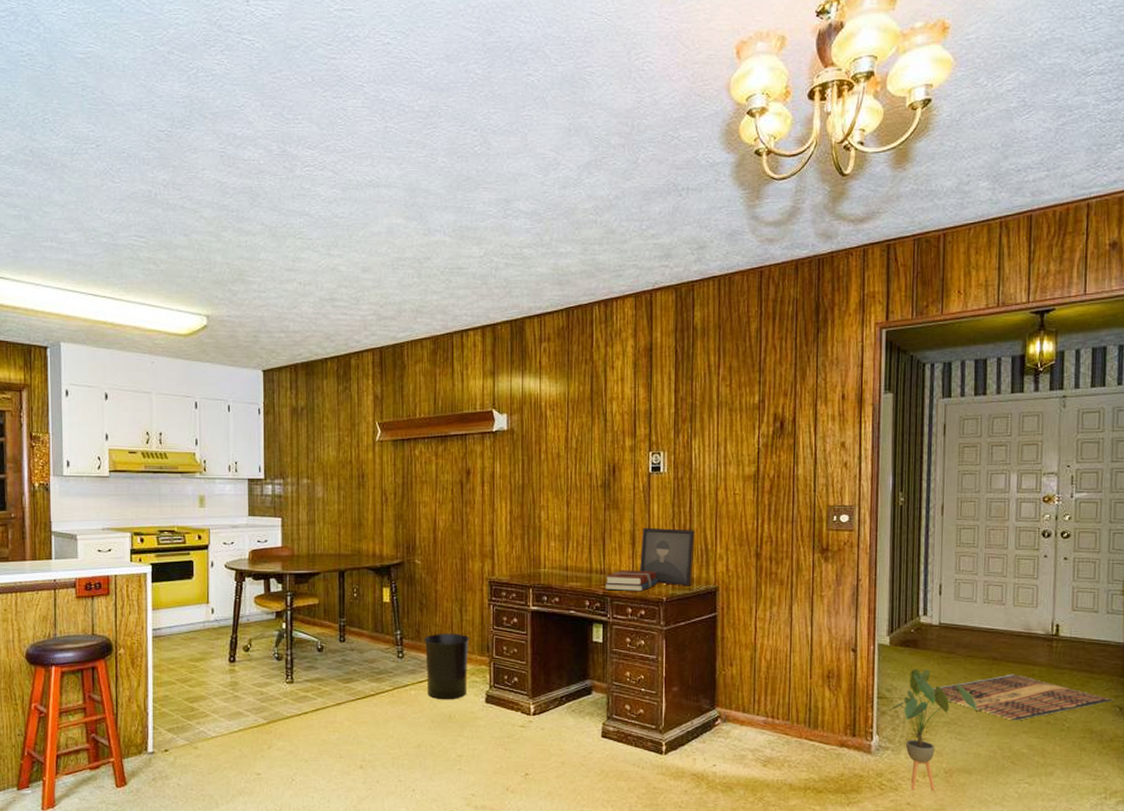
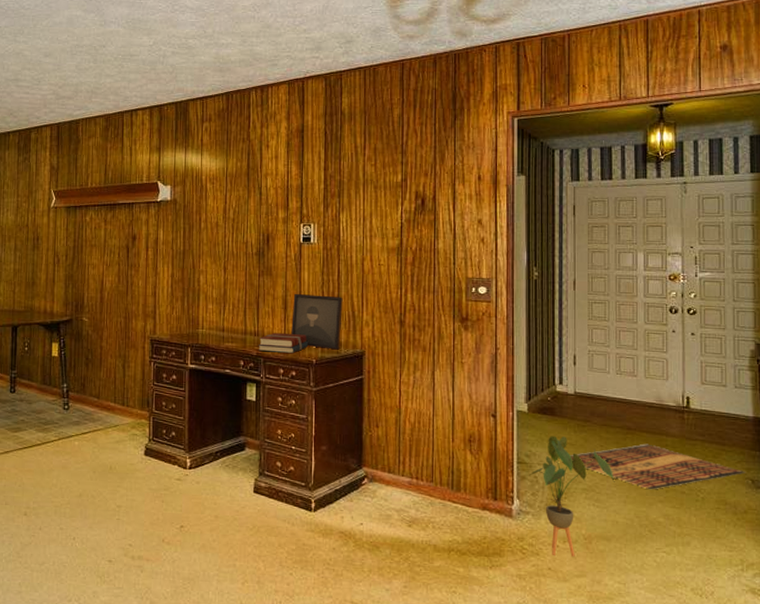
waste bin: present [424,633,470,699] -> none [89,387,132,451]

